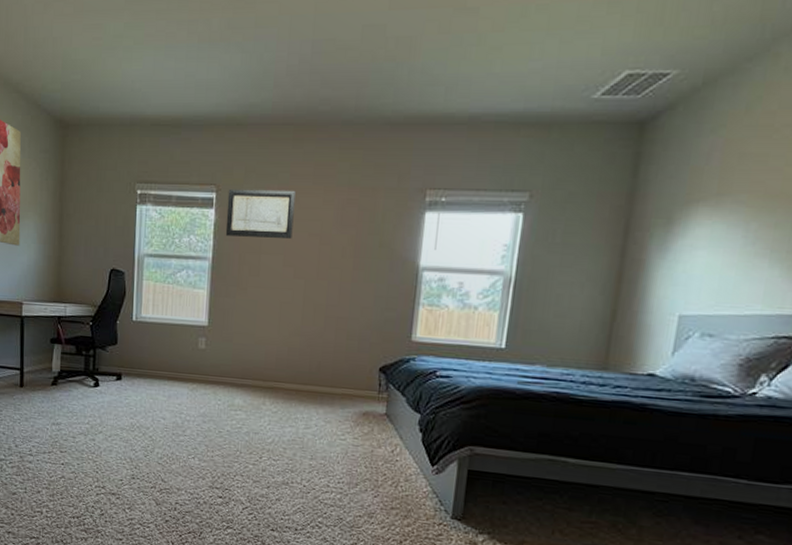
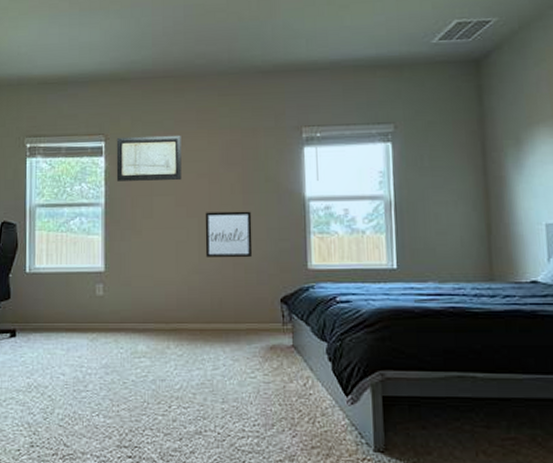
wall art: none [308,274,361,325] -> present [205,211,253,258]

